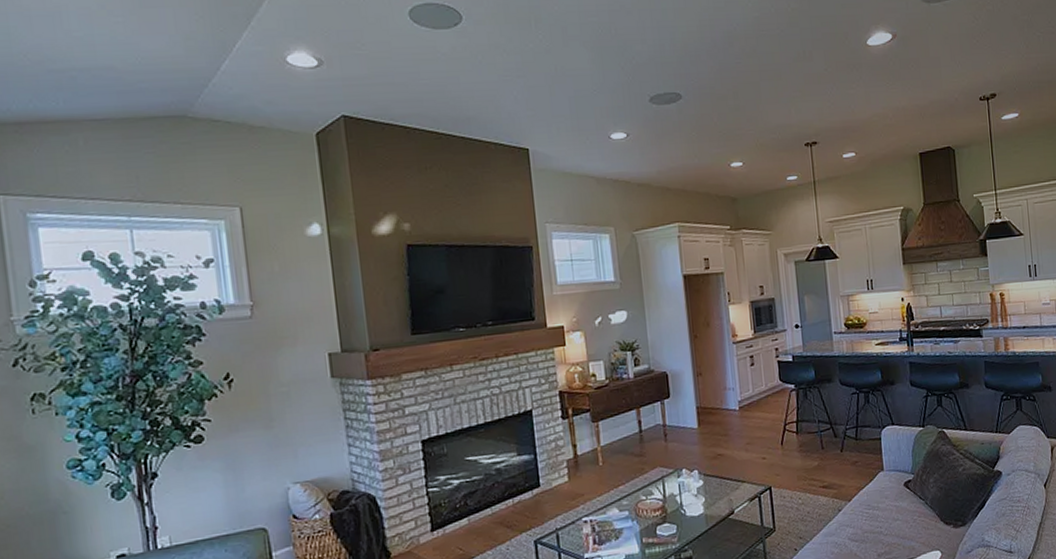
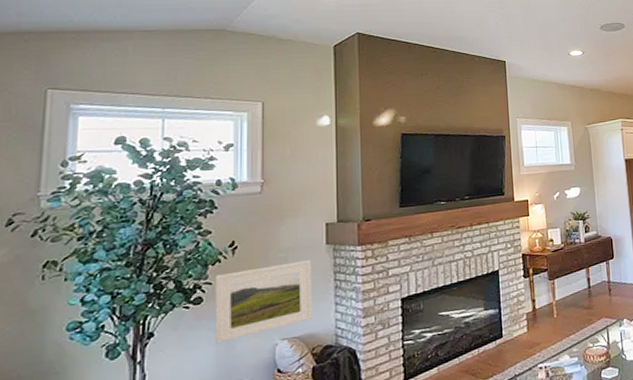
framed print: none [214,395,324,486] -> present [215,260,312,344]

